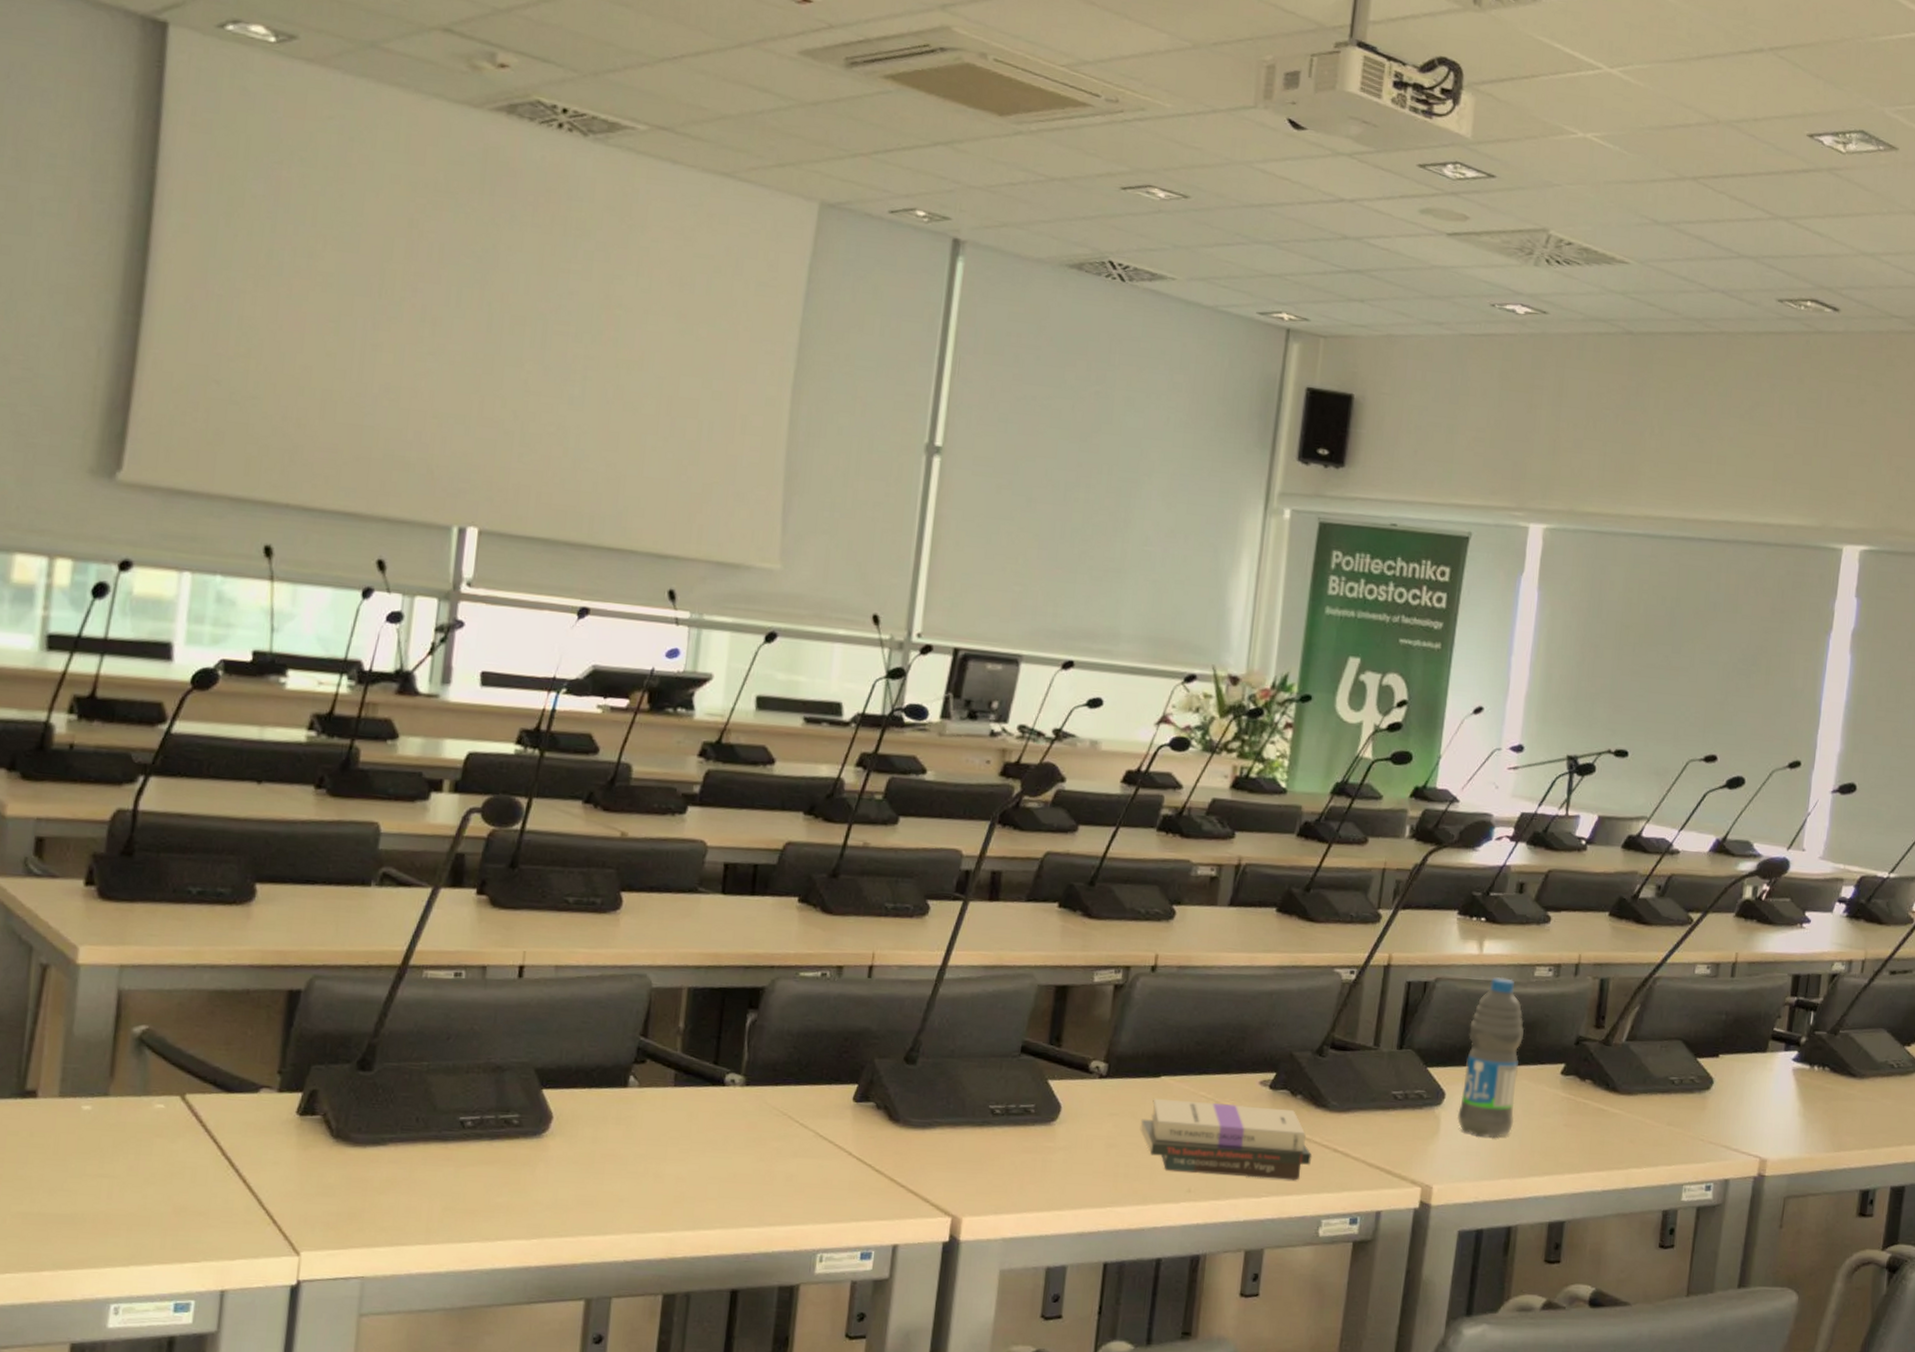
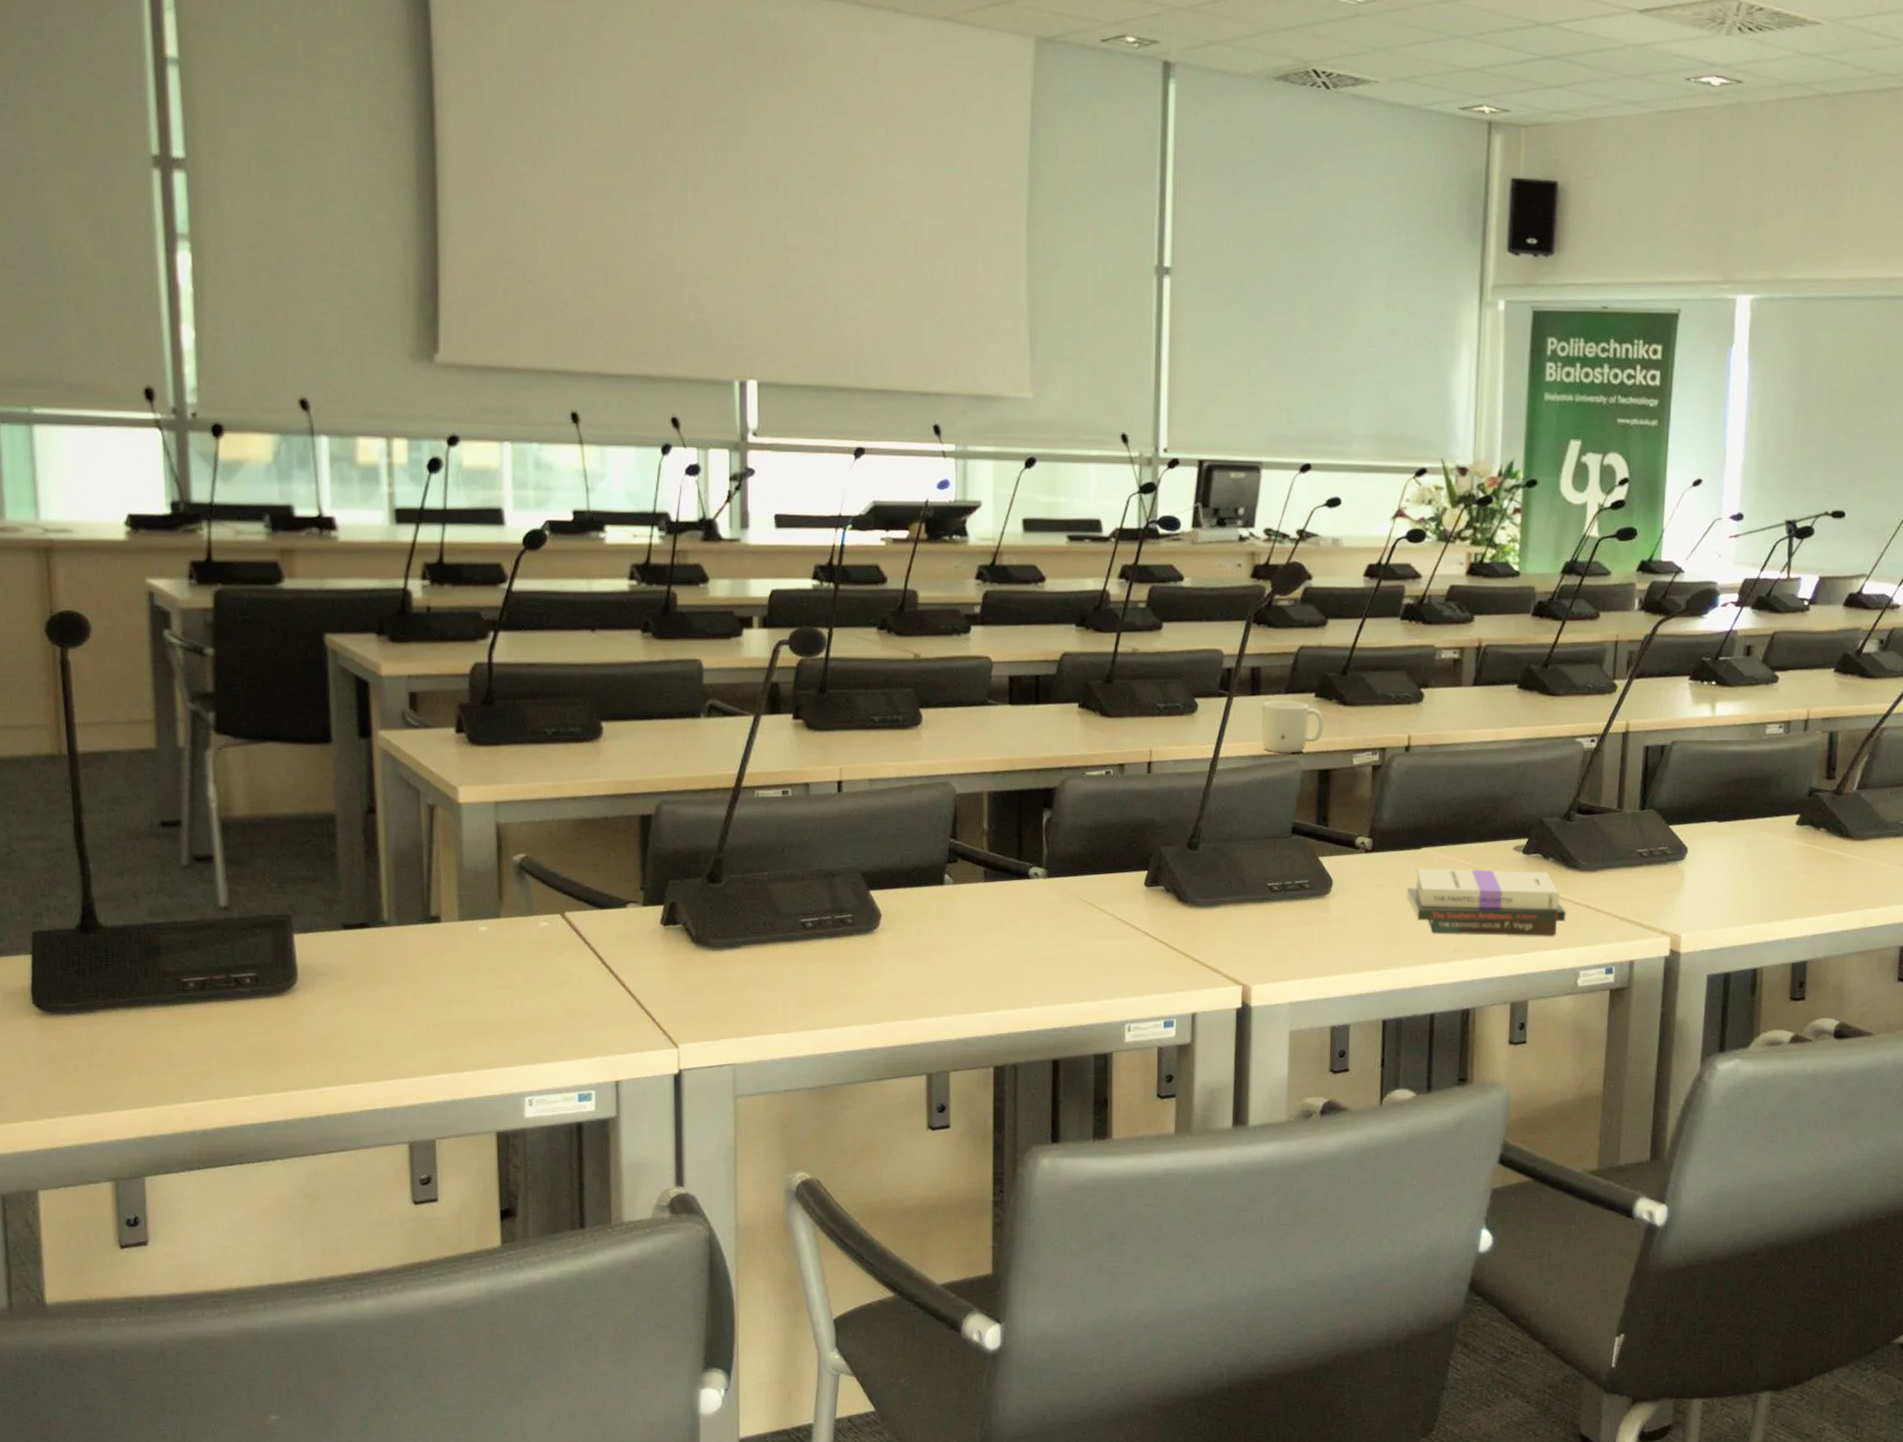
mug: none [996,907,1066,966] -> present [1261,699,1324,753]
water bottle: present [1456,976,1524,1138] -> none [1699,736,1759,887]

